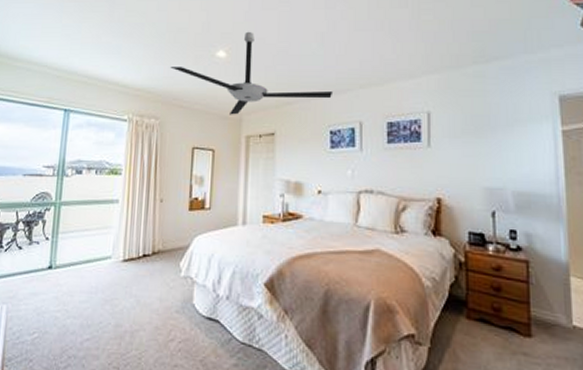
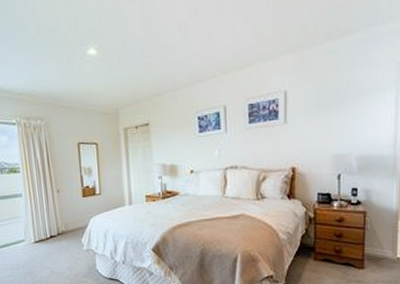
ceiling fan: present [170,31,334,115] -> none [46,25,199,110]

